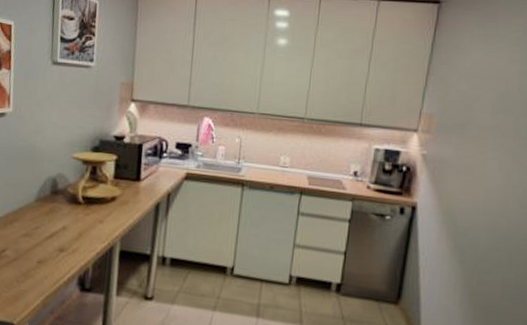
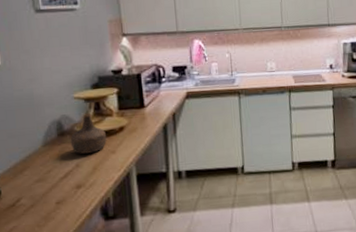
bottle: none [61,176,98,219] -> present [70,113,107,154]

